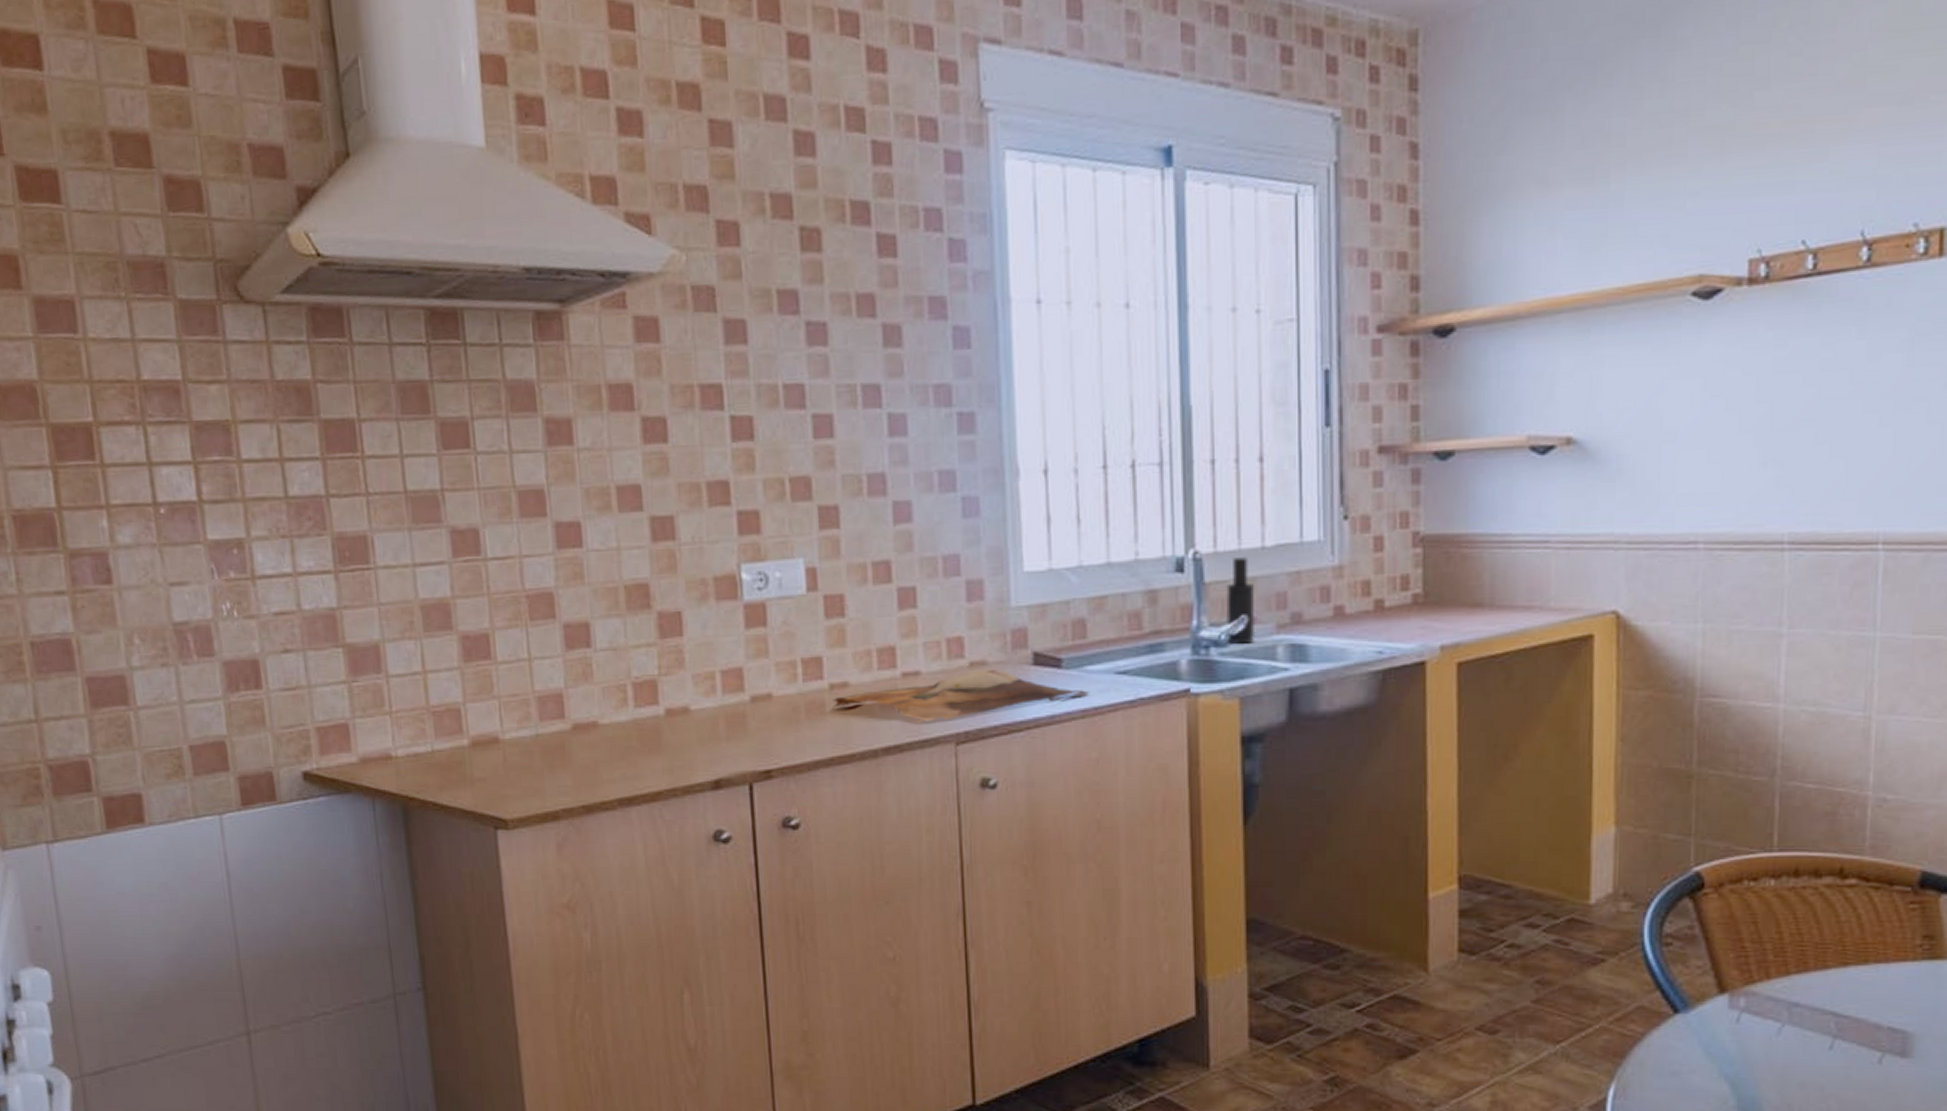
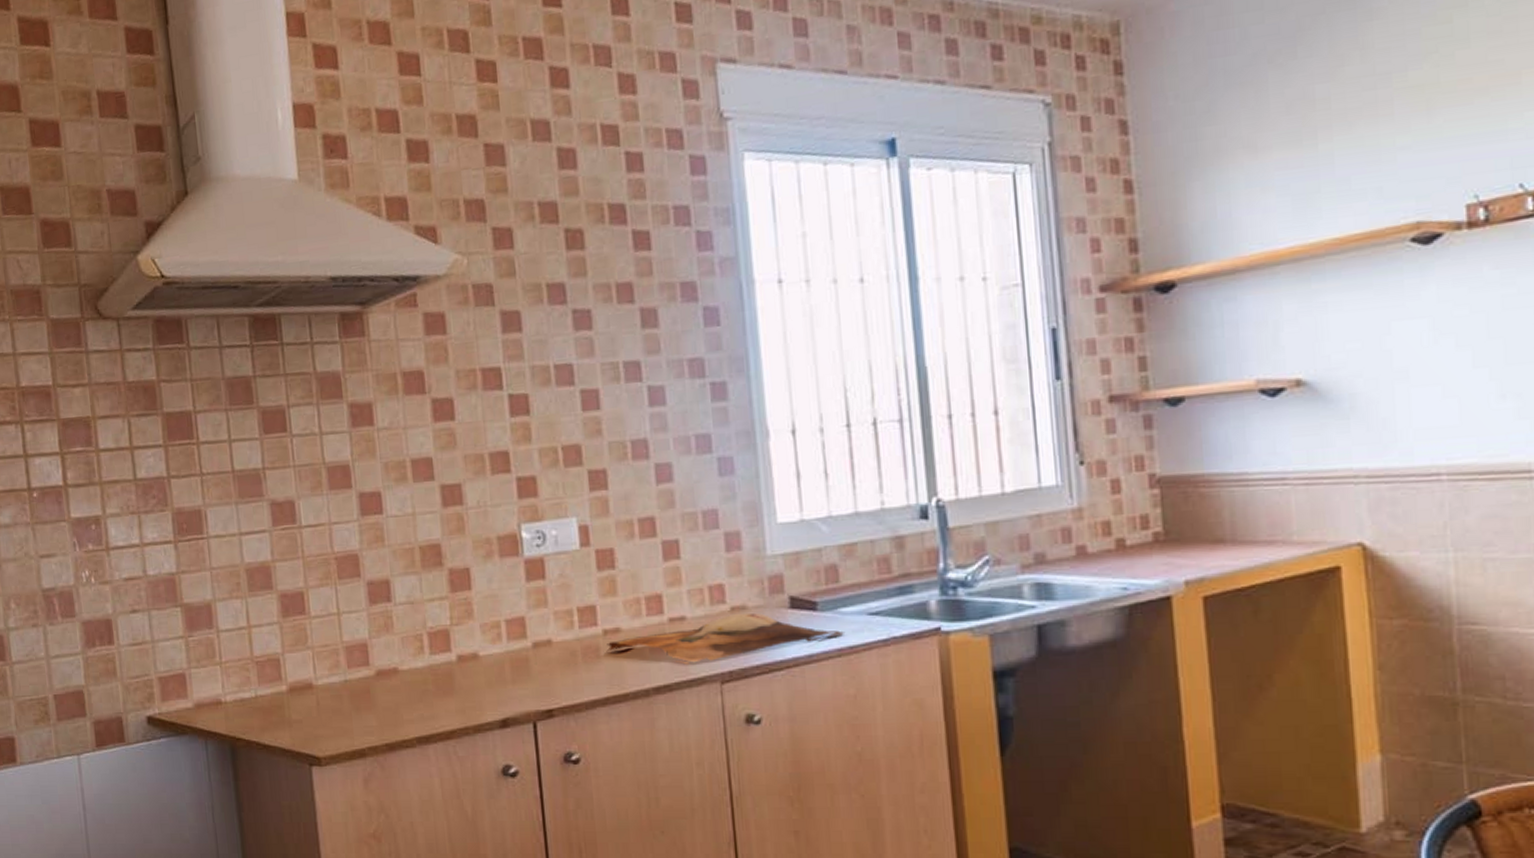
soap dispenser: present [1226,557,1256,644] -> none [970,503,1001,584]

